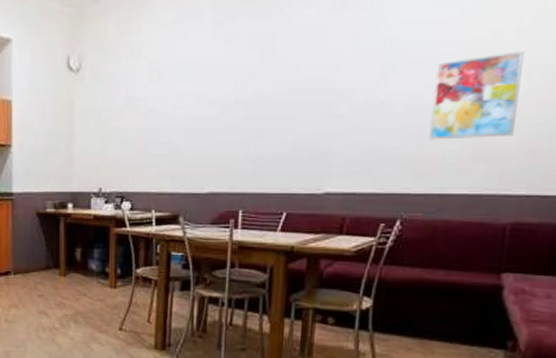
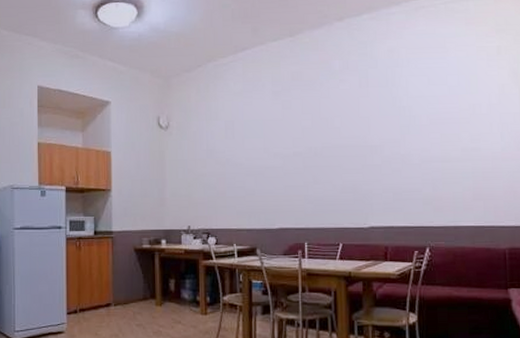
wall art: present [429,51,524,140] -> none [438,119,499,185]

